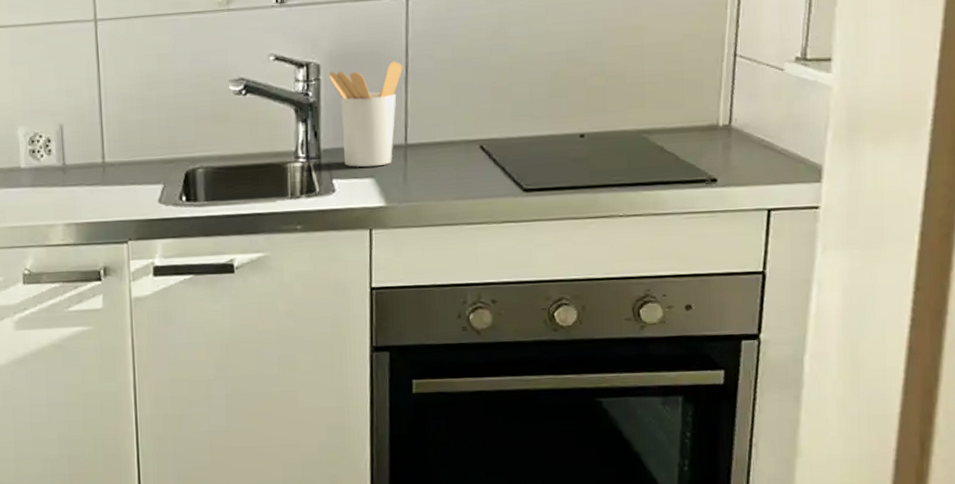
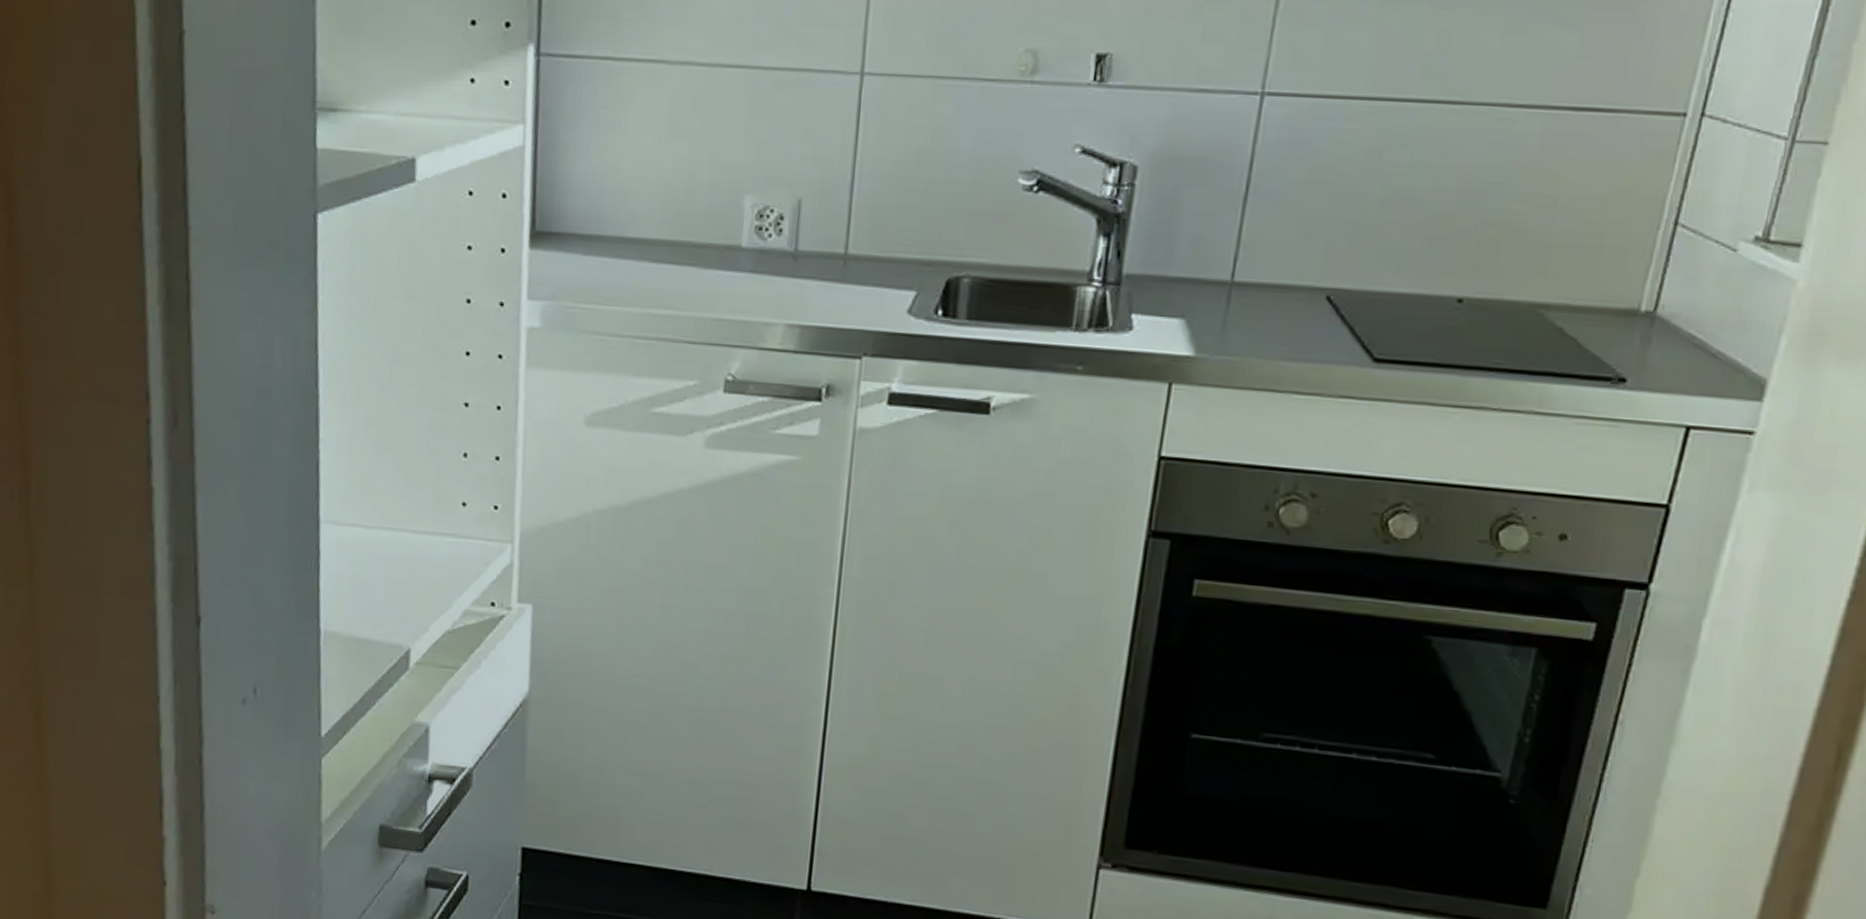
utensil holder: present [329,61,403,167] -> none [1147,174,1243,305]

